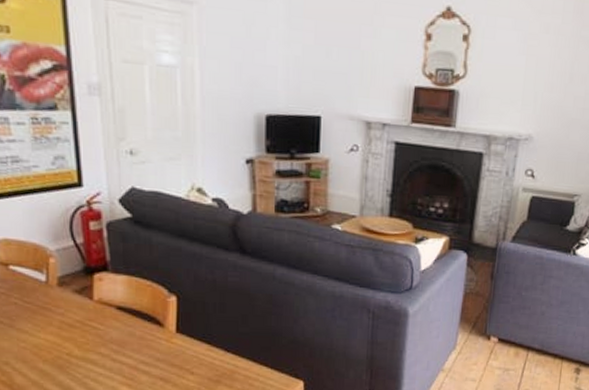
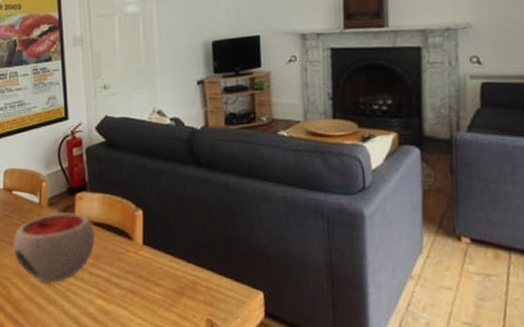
bowl: none [12,294,120,369] -> present [13,213,96,282]

